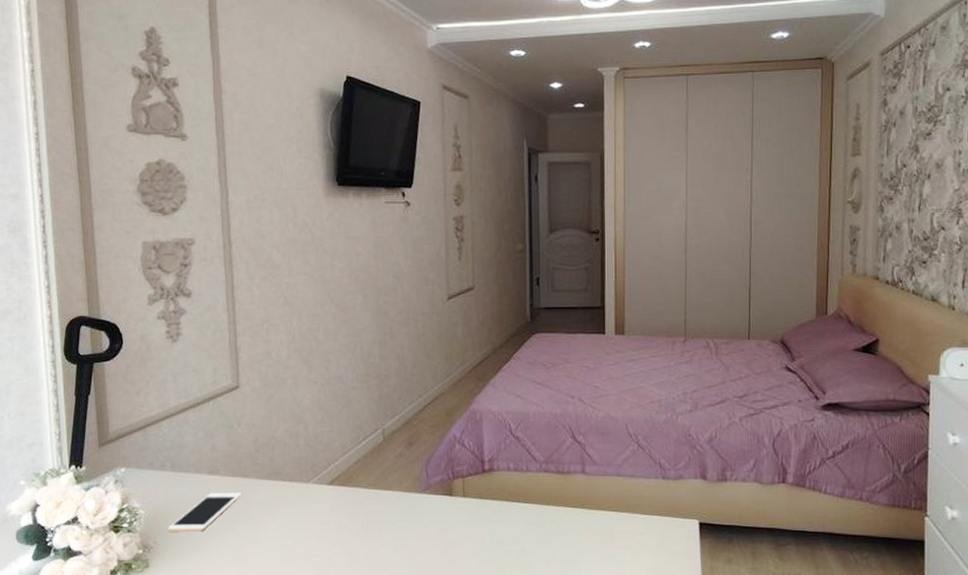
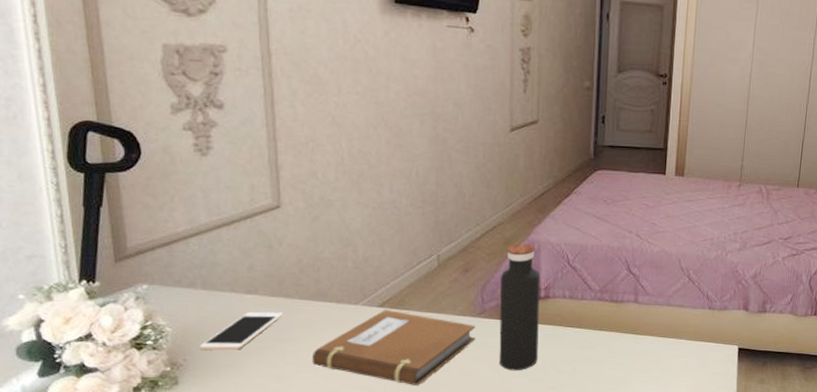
notebook: none [267,487,422,567] -> present [311,309,476,385]
water bottle: none [444,414,485,551] -> present [499,244,541,371]

